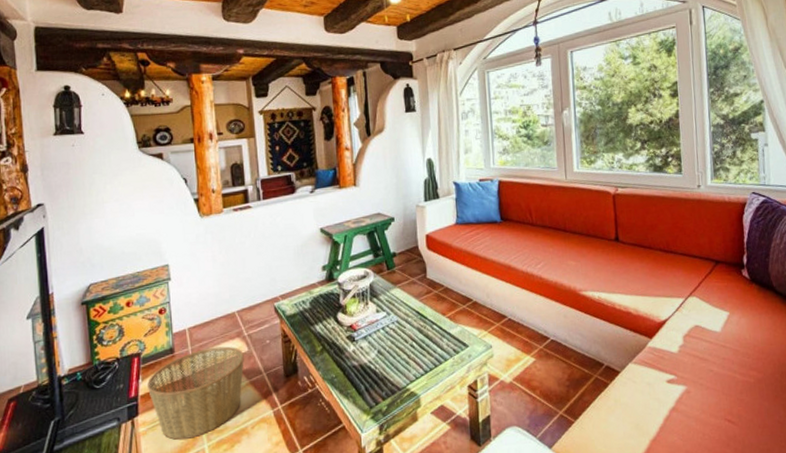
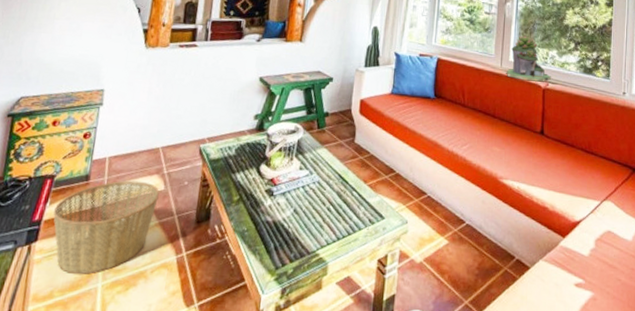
succulent planter: none [572,142,620,189] -> present [506,35,551,82]

